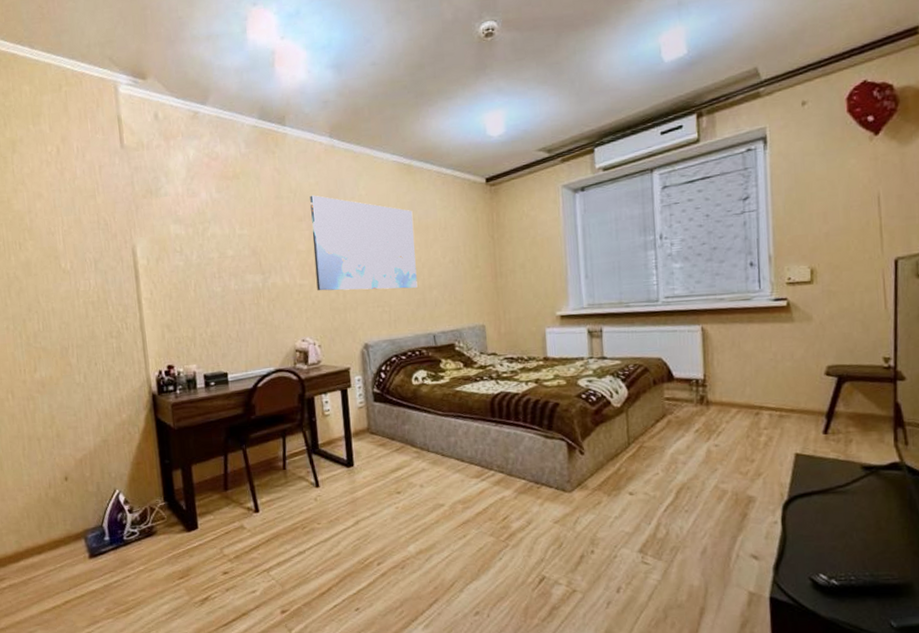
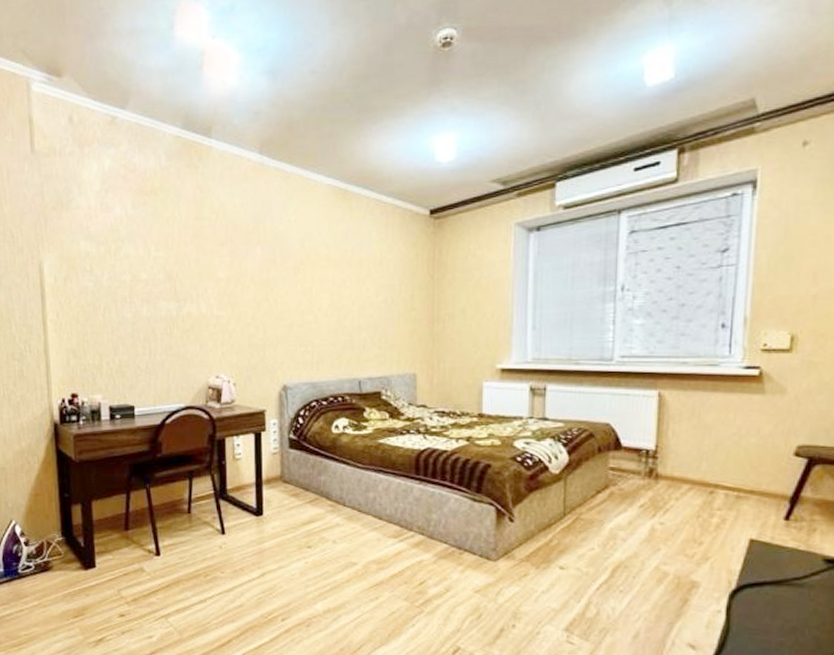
wall art: present [310,195,418,291] -> none [233,217,346,328]

